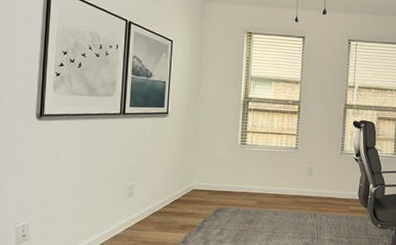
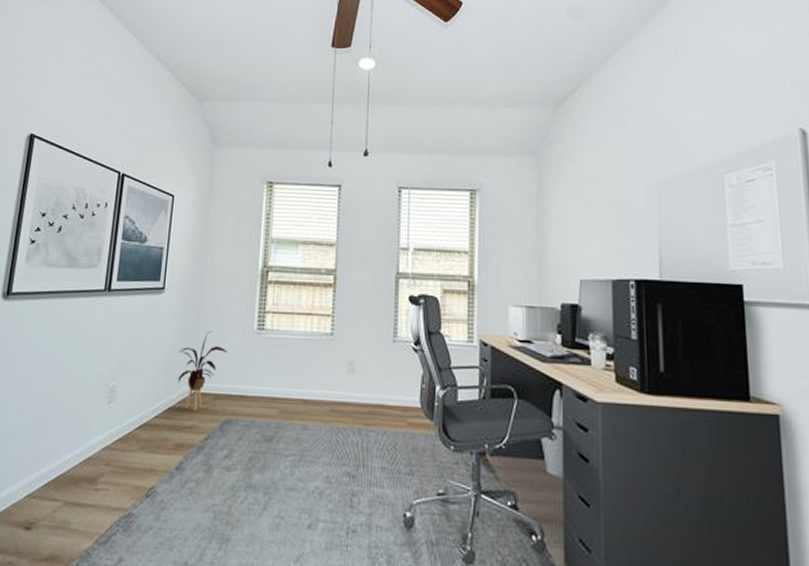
house plant: none [180,145,218,203] -> present [177,331,227,412]

